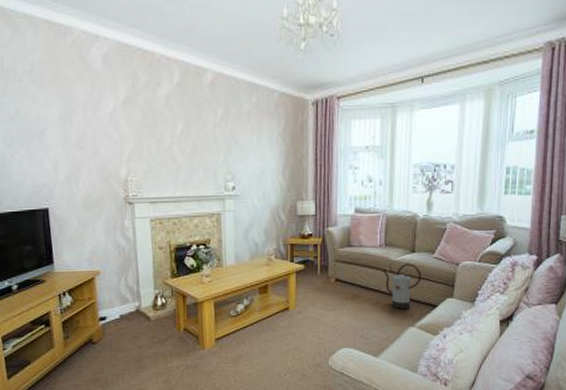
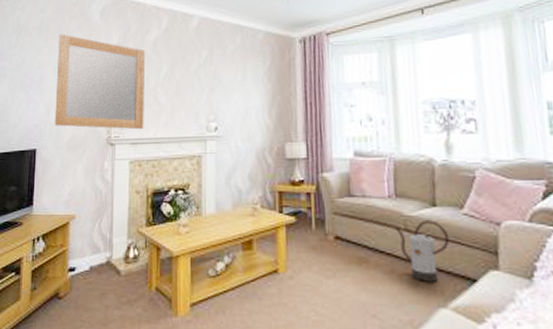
home mirror: none [56,82,162,189] -> present [54,34,146,130]

